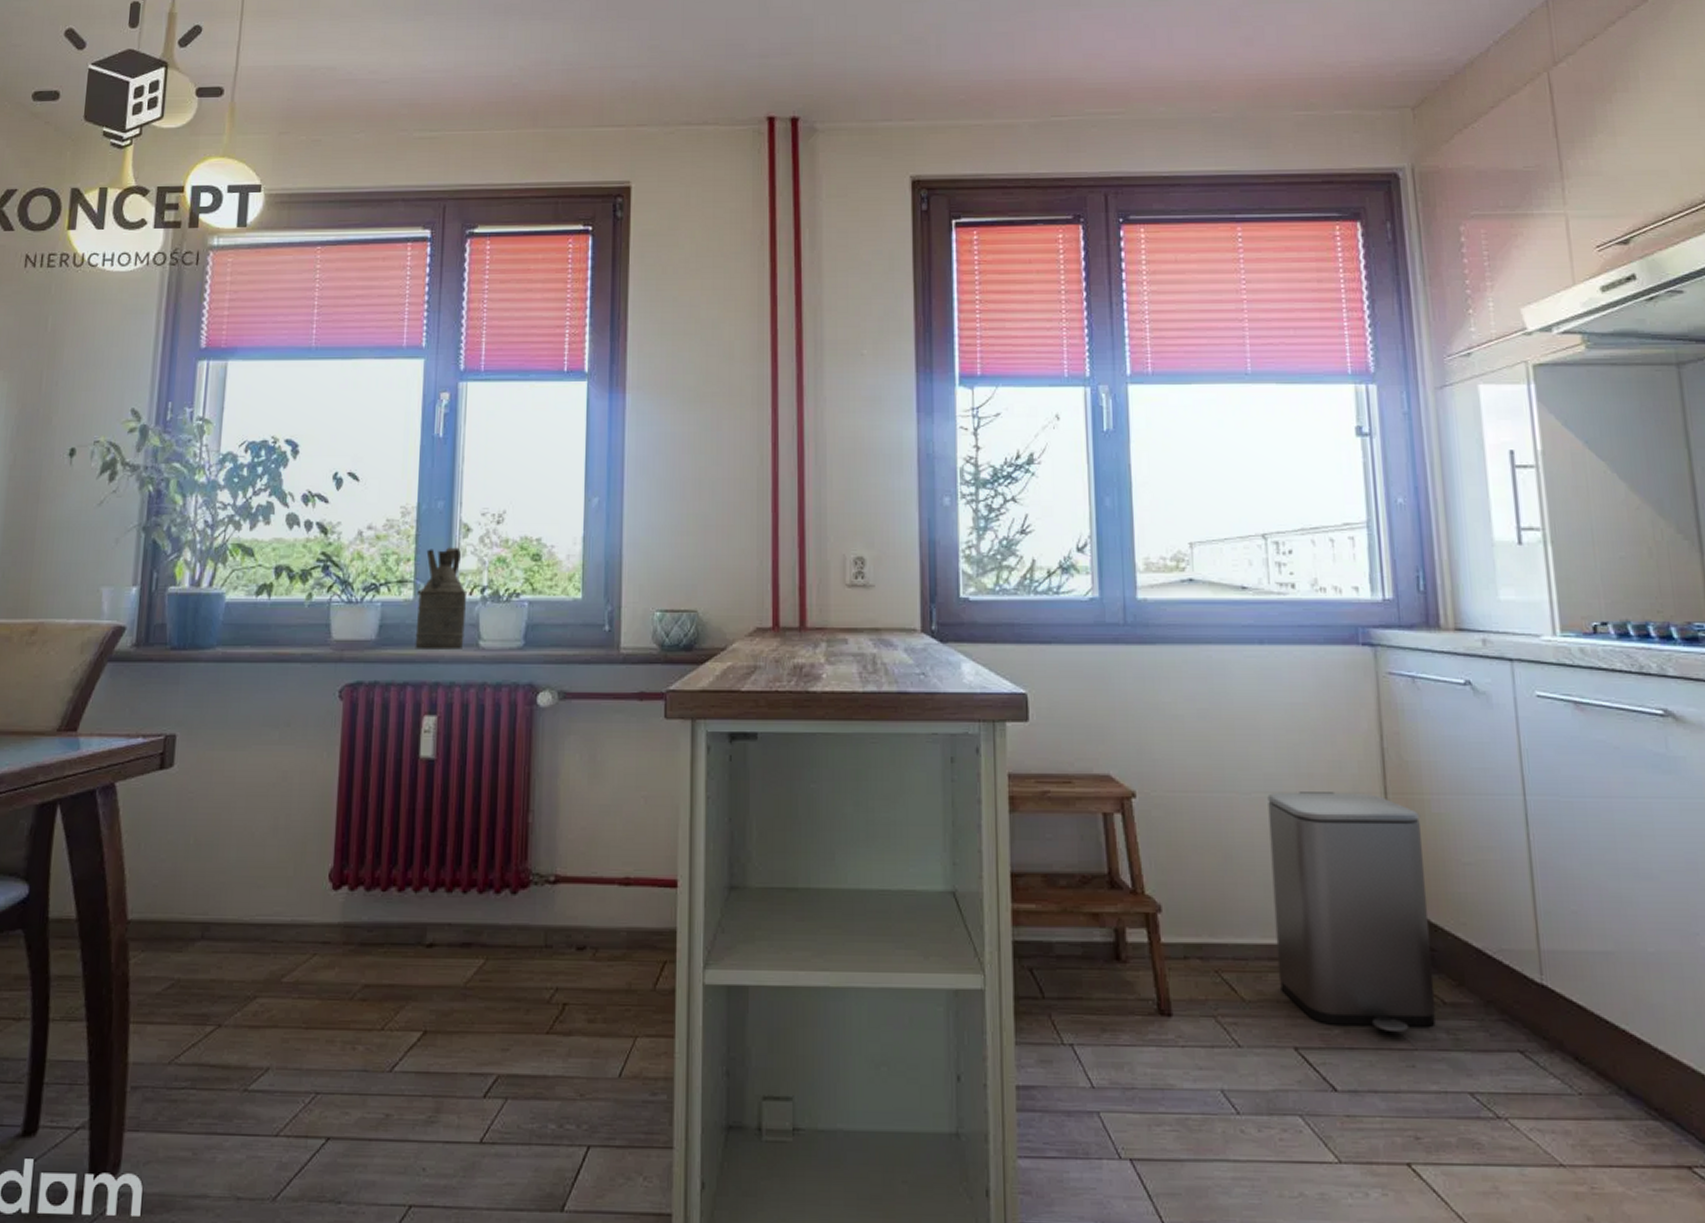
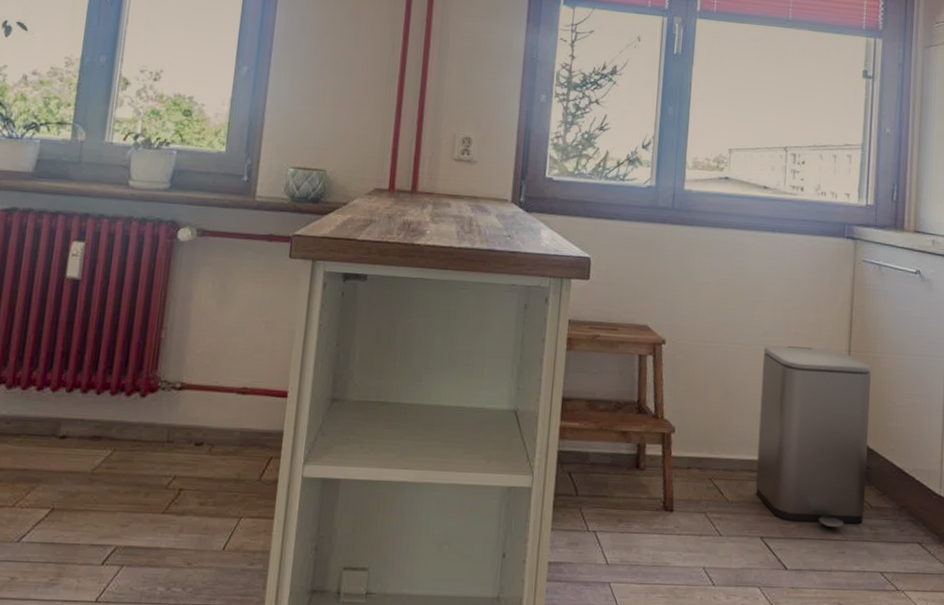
watering can: present [415,547,468,649] -> none [69,97,122,187]

